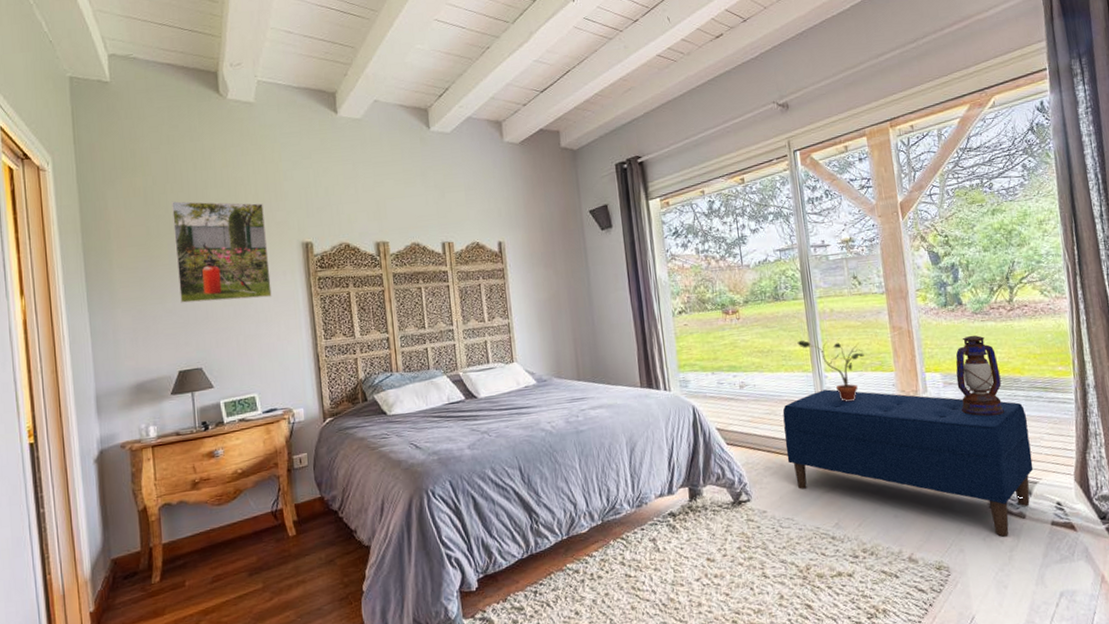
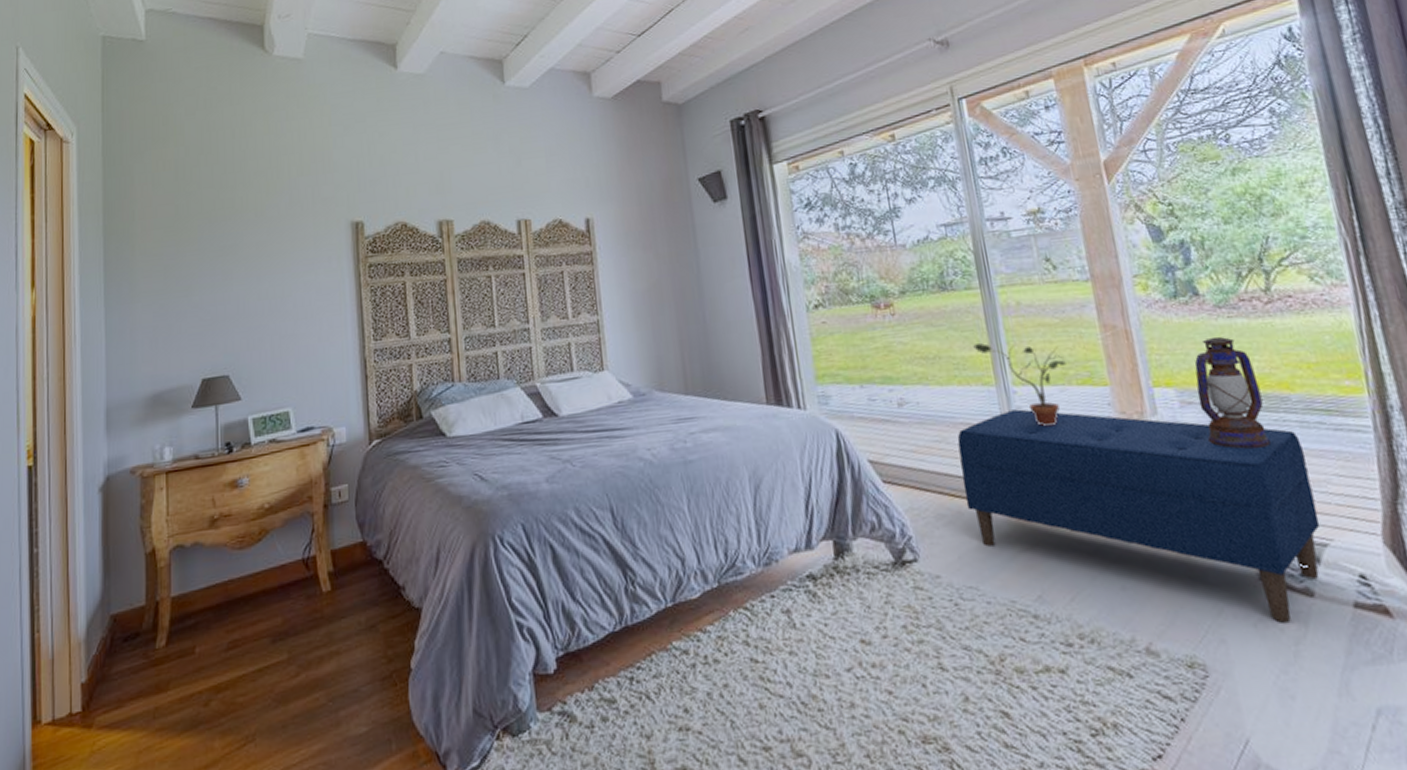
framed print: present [172,201,272,303] -> none [205,175,314,296]

